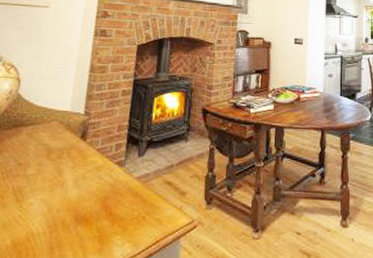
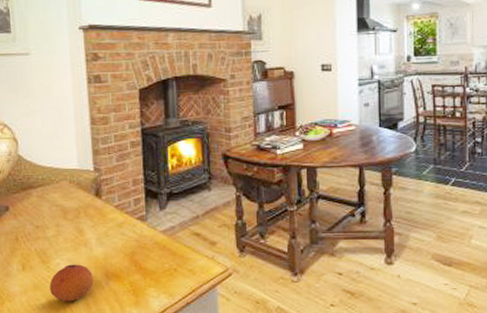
fruit: none [17,204,63,245] -> present [49,264,94,302]

